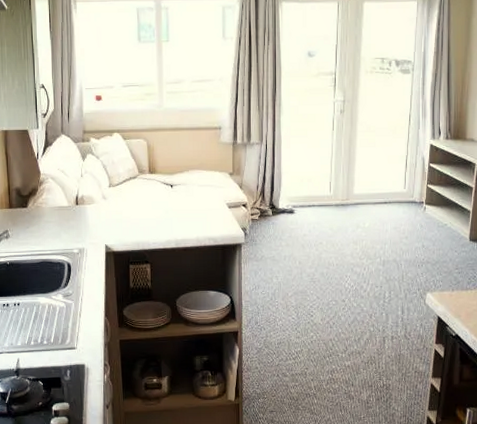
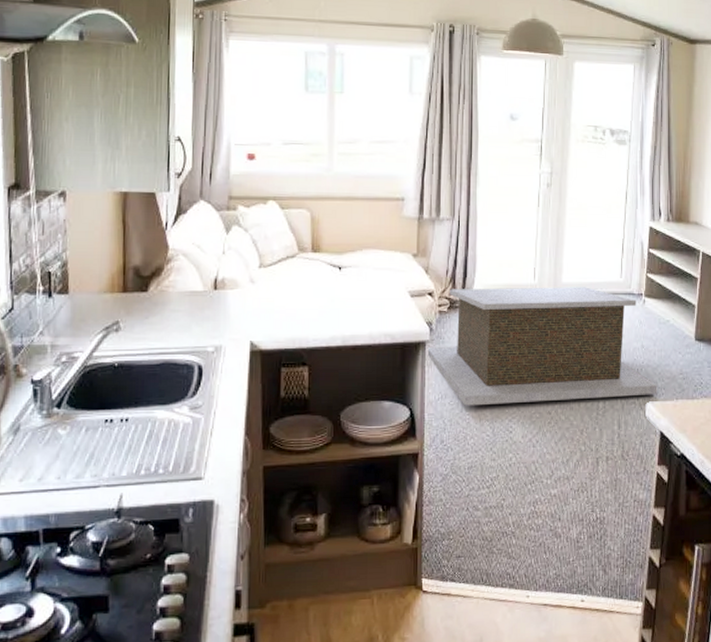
coffee table: none [242,197,436,295] -> present [426,287,657,406]

